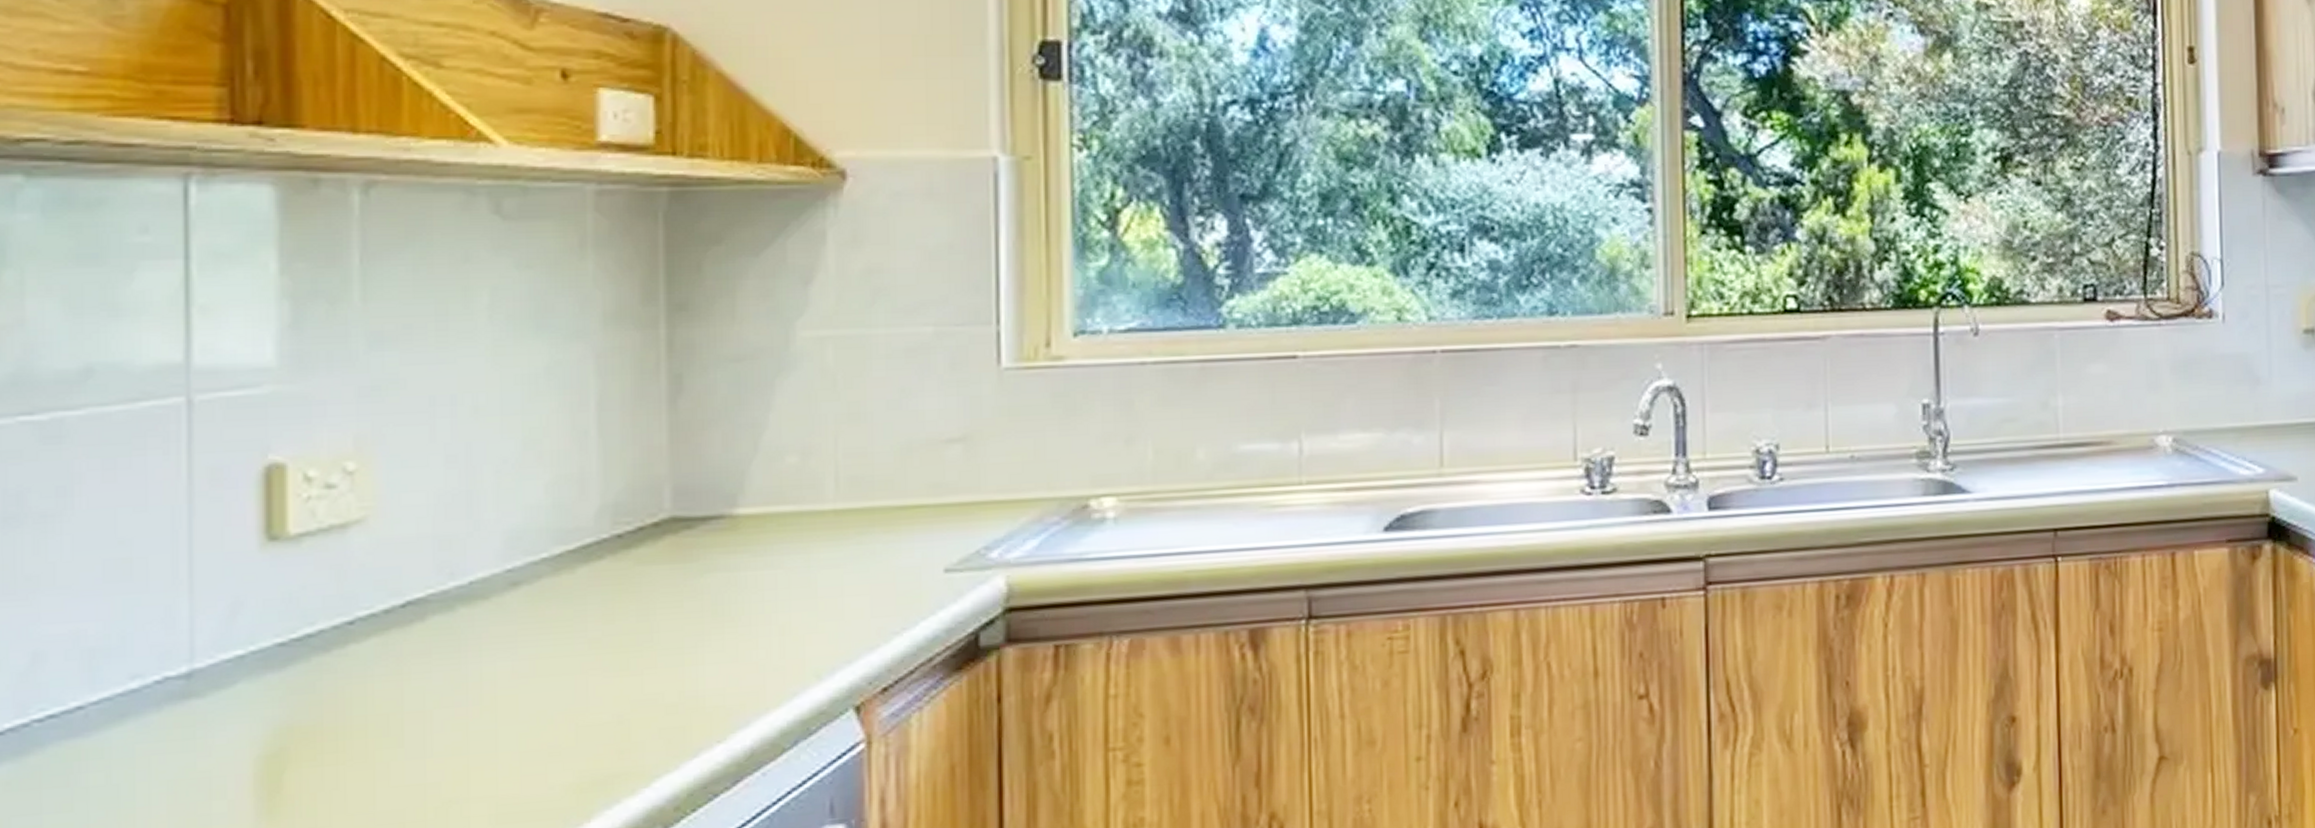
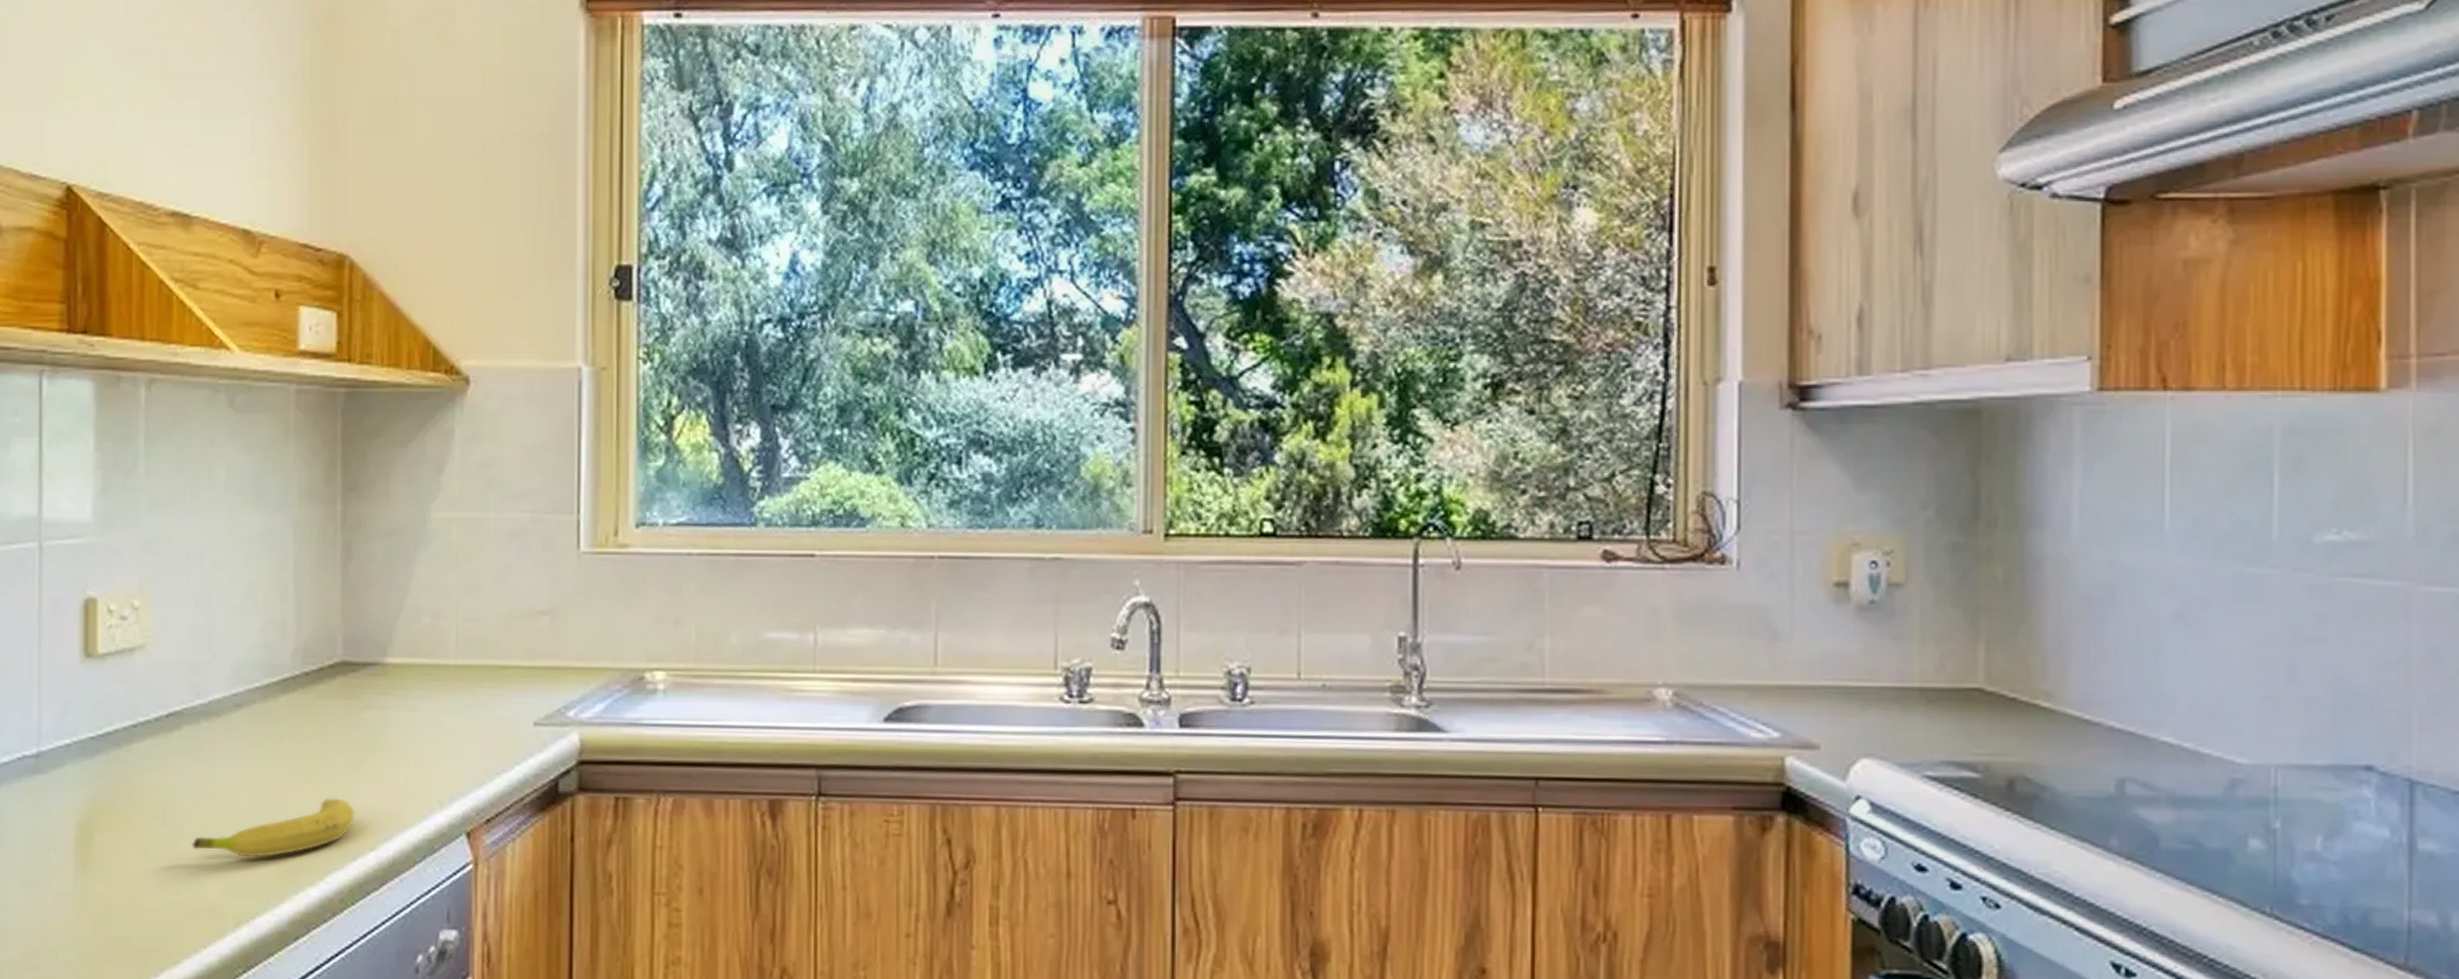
fruit: none [446,684,695,772] -> present [192,798,356,858]

